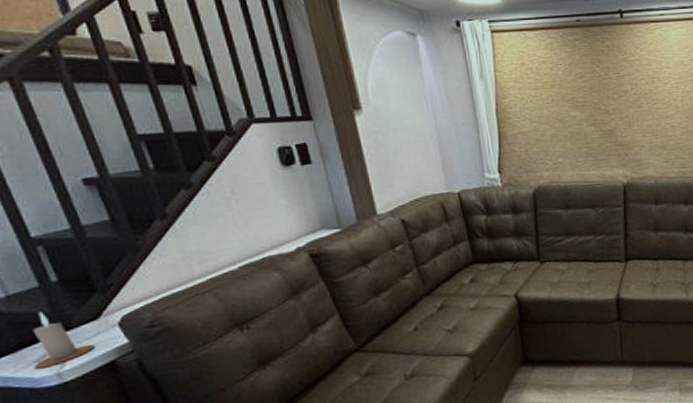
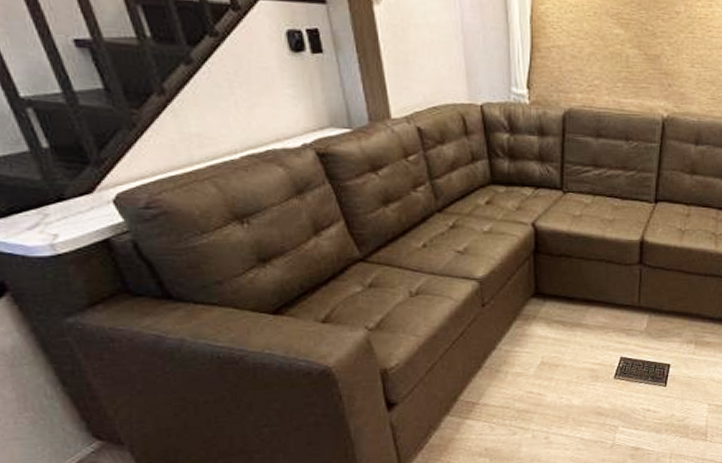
candle: present [32,312,94,369] -> none [24,178,88,237]

